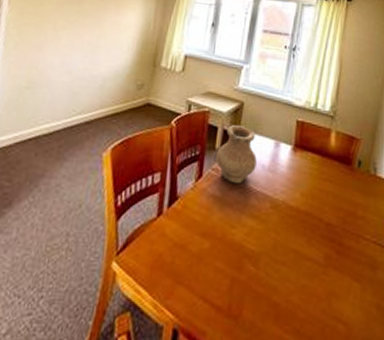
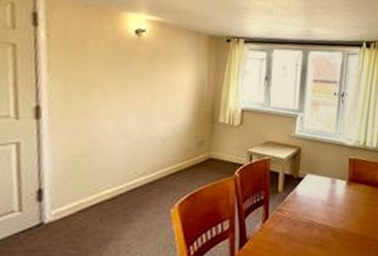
vase: present [216,125,257,185] -> none [280,169,316,221]

